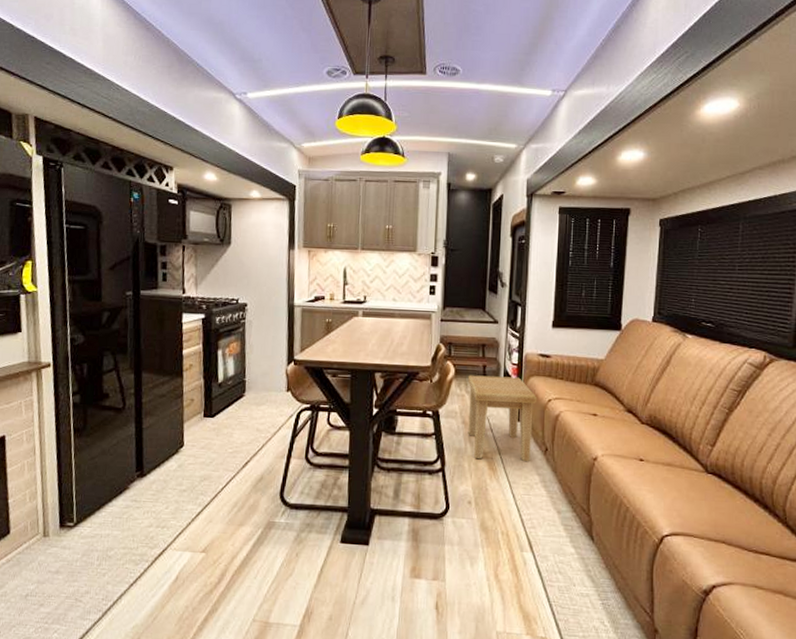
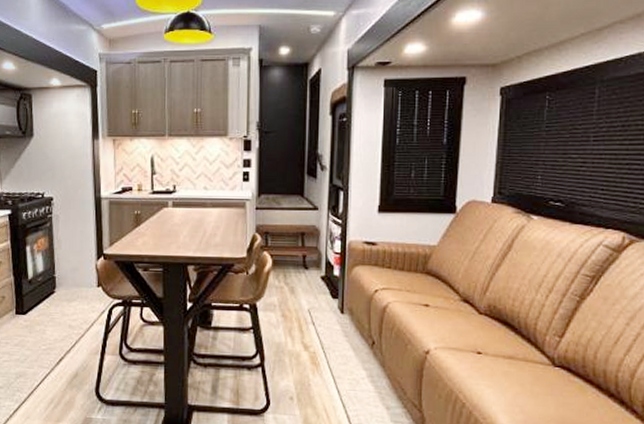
side table: present [467,375,536,461] -> none [286,265,362,355]

